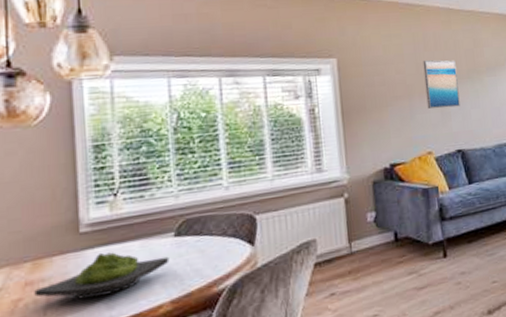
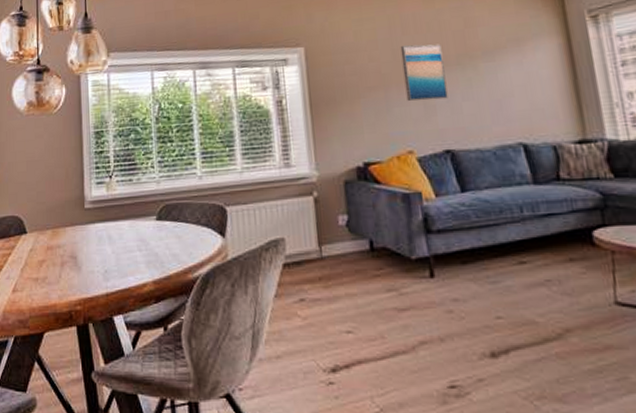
wasabi: present [34,252,170,300] -> none [53,228,152,269]

